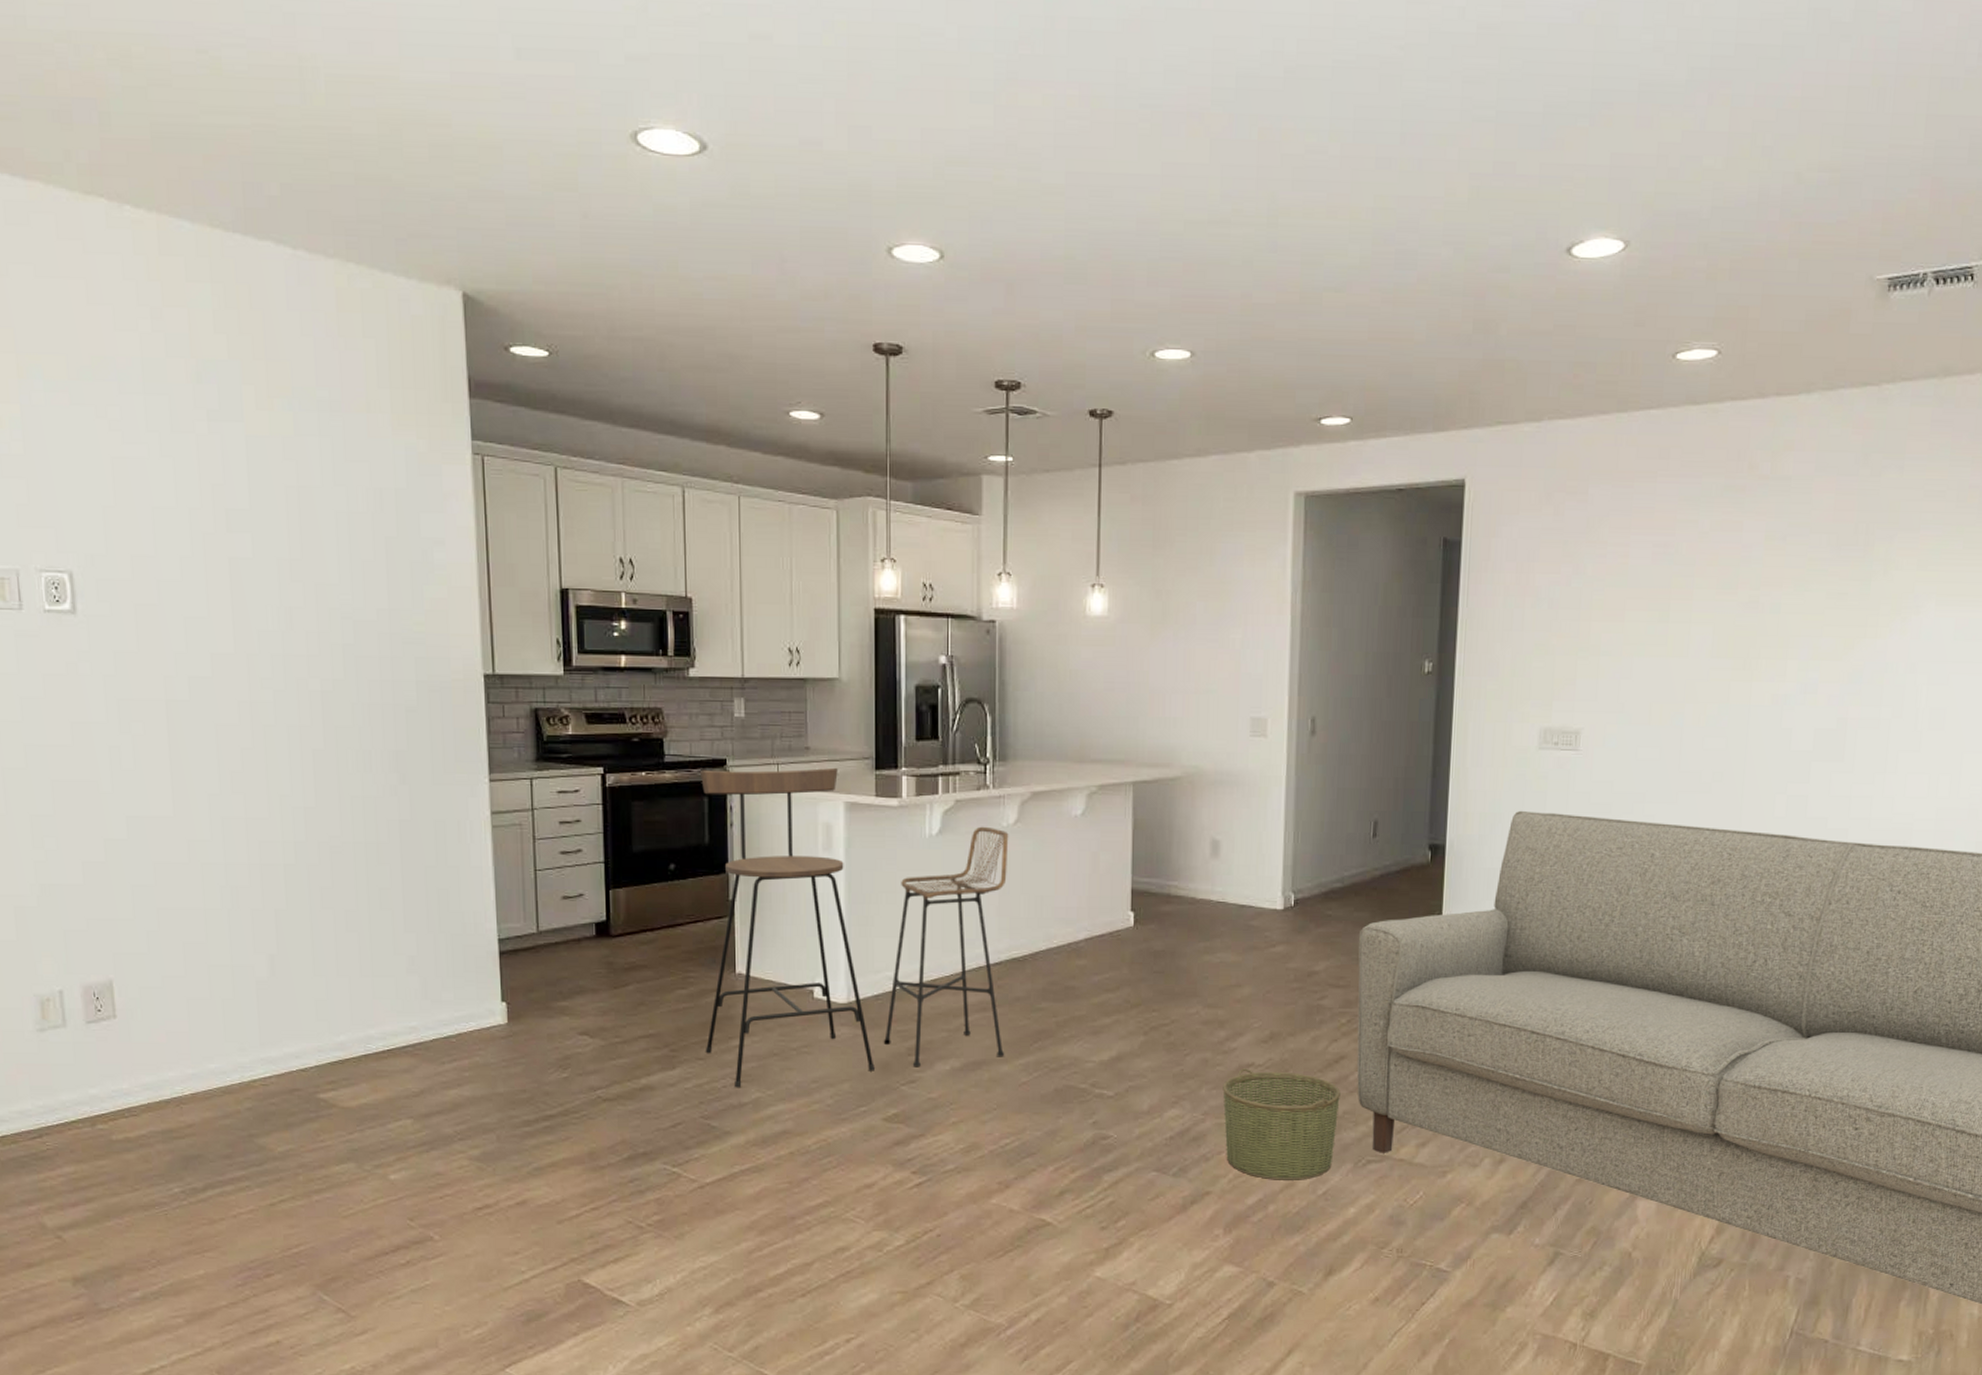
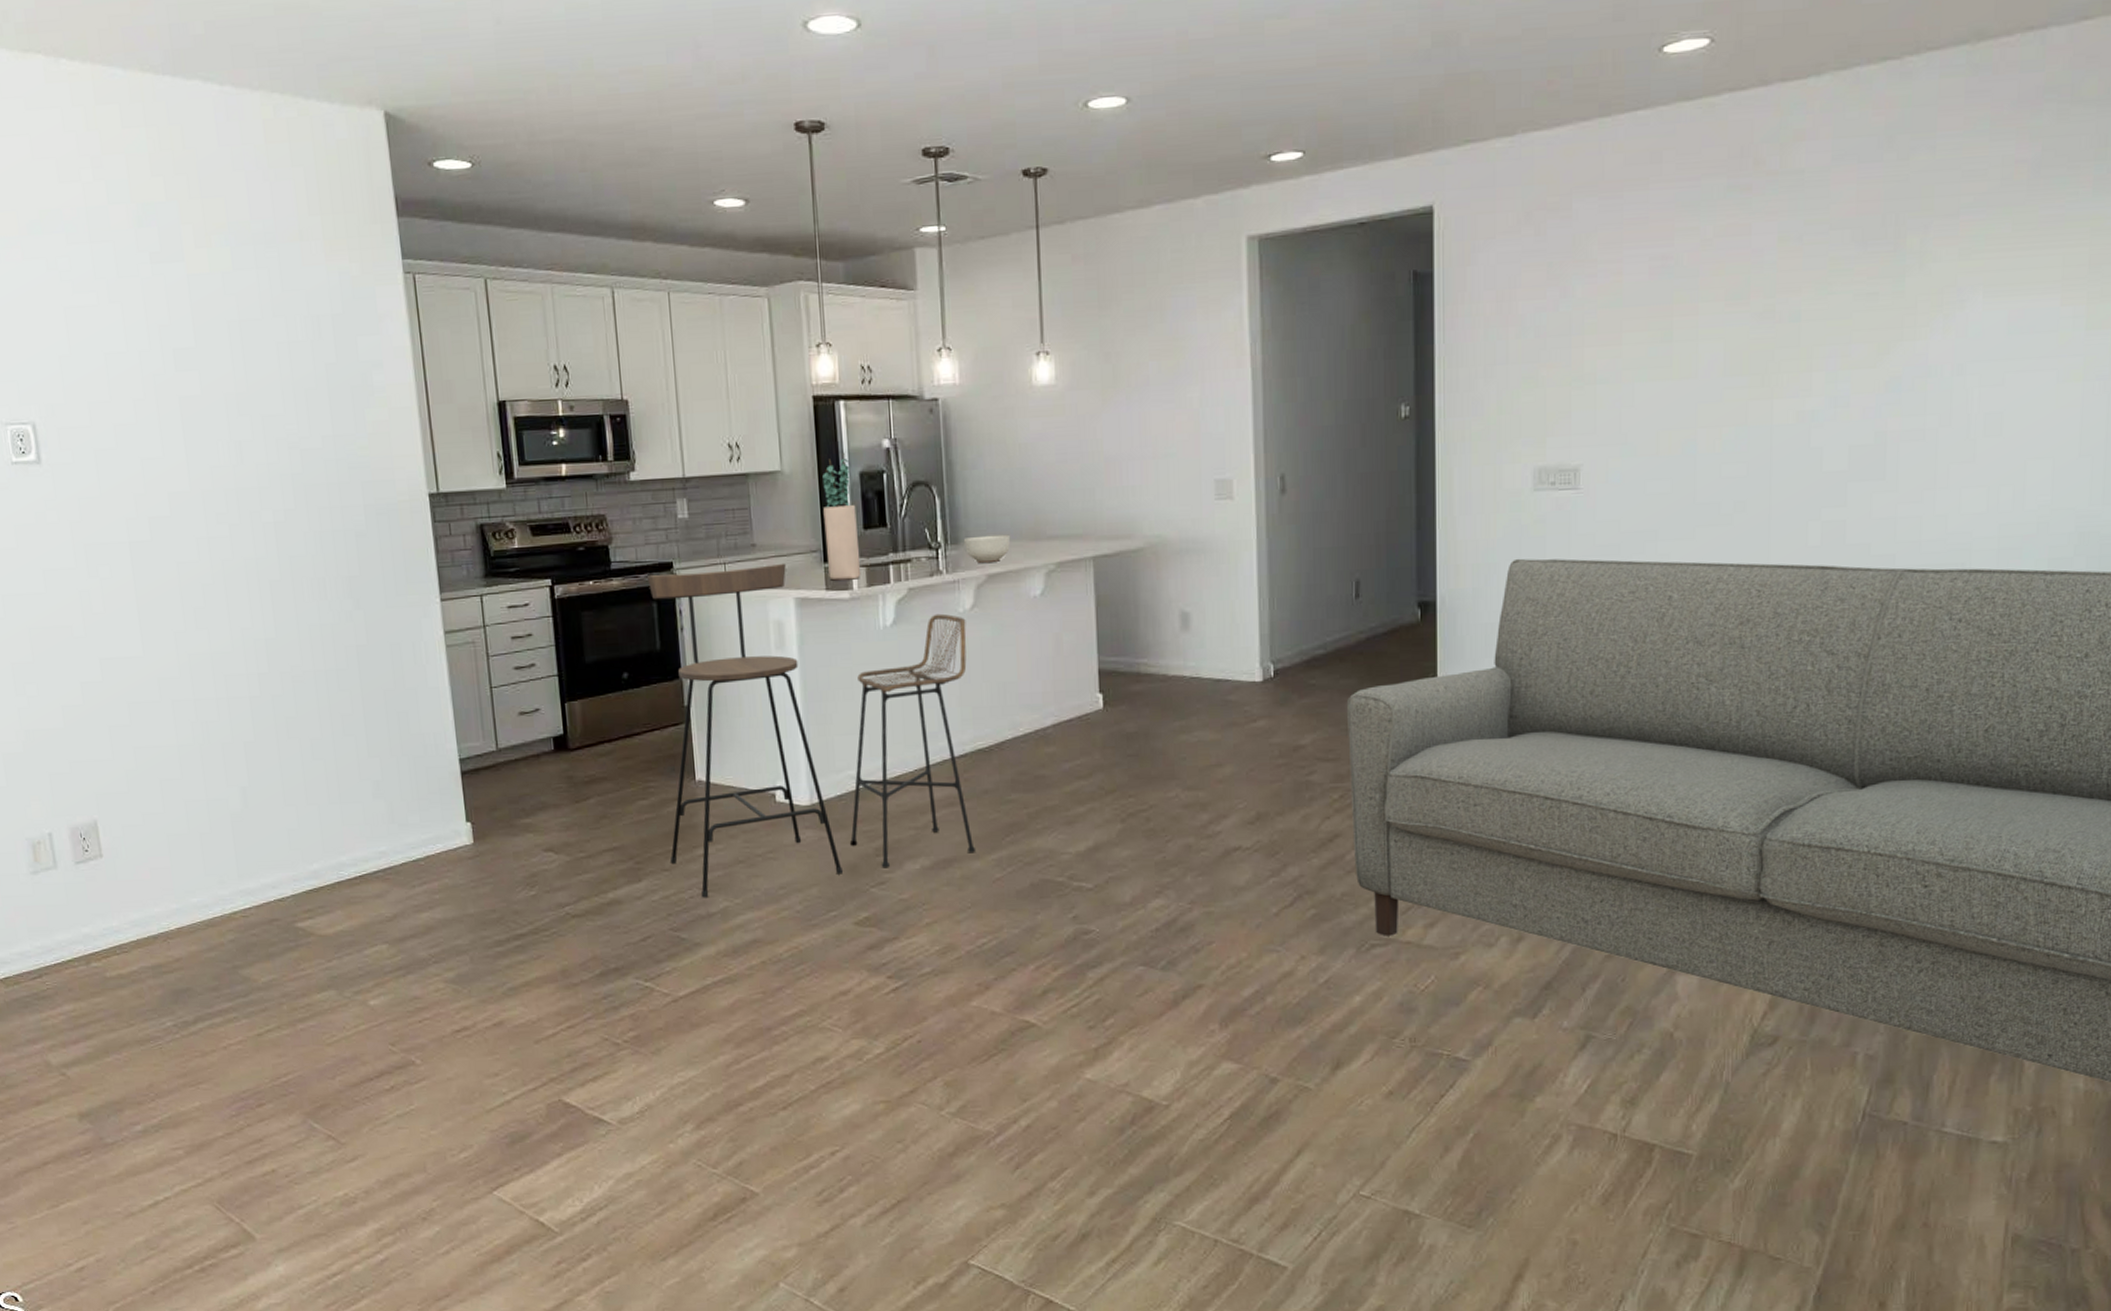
vase: none [878,666,911,788] -> present [822,453,861,581]
bowl: none [1011,754,1057,780] -> present [963,534,1011,563]
basket: present [1223,1068,1340,1180] -> none [1209,852,1337,970]

